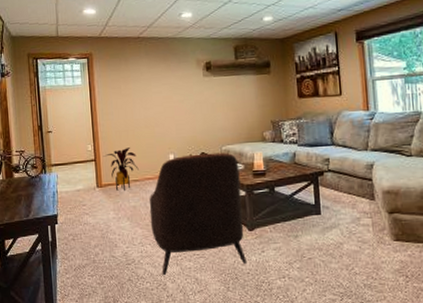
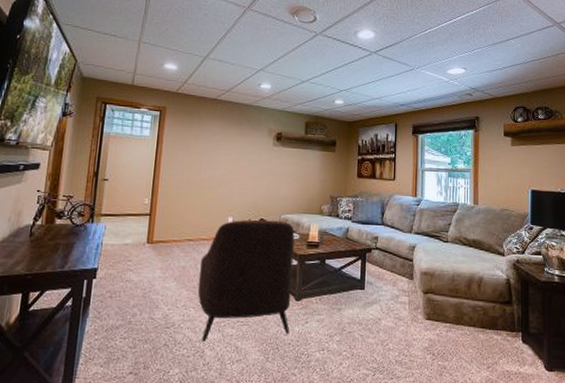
house plant: present [103,148,139,191] -> none [159,205,195,249]

